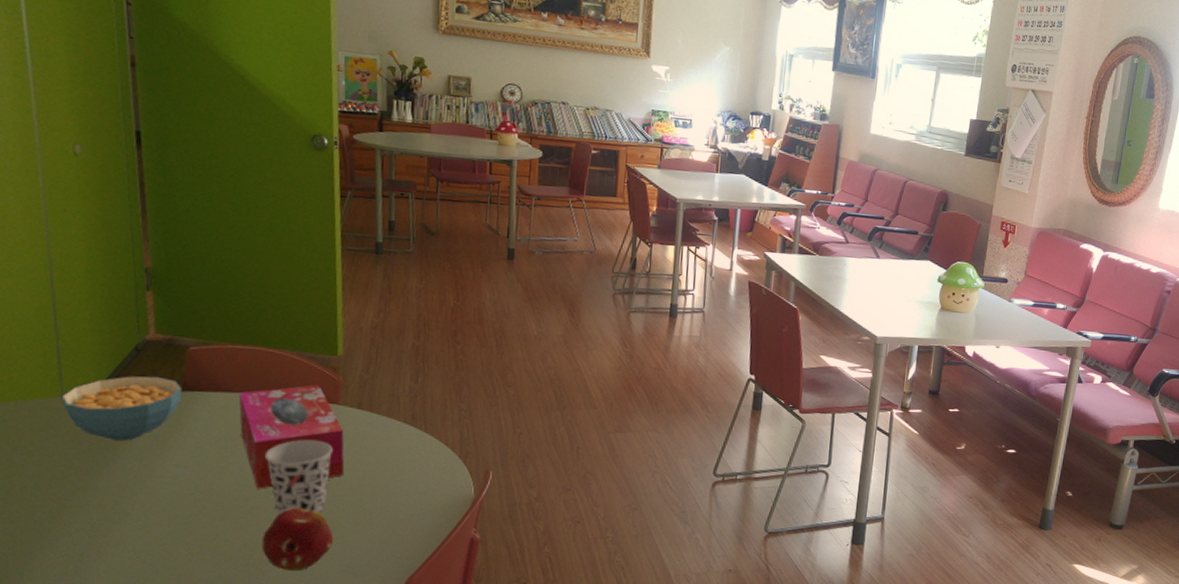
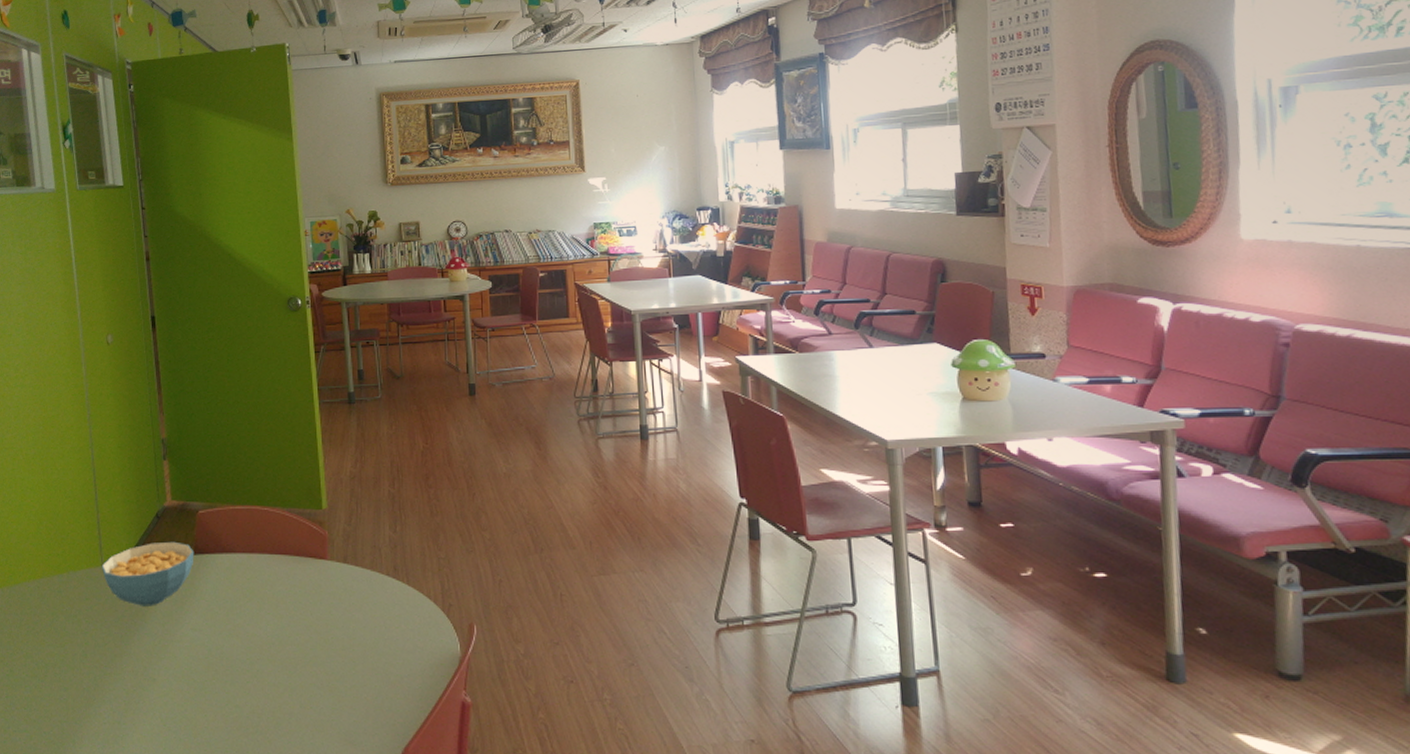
tissue box: present [238,385,345,489] -> none [240,541,336,651]
fruit: present [261,507,334,572] -> none [267,670,331,740]
cup: present [266,440,333,514] -> none [266,598,324,678]

